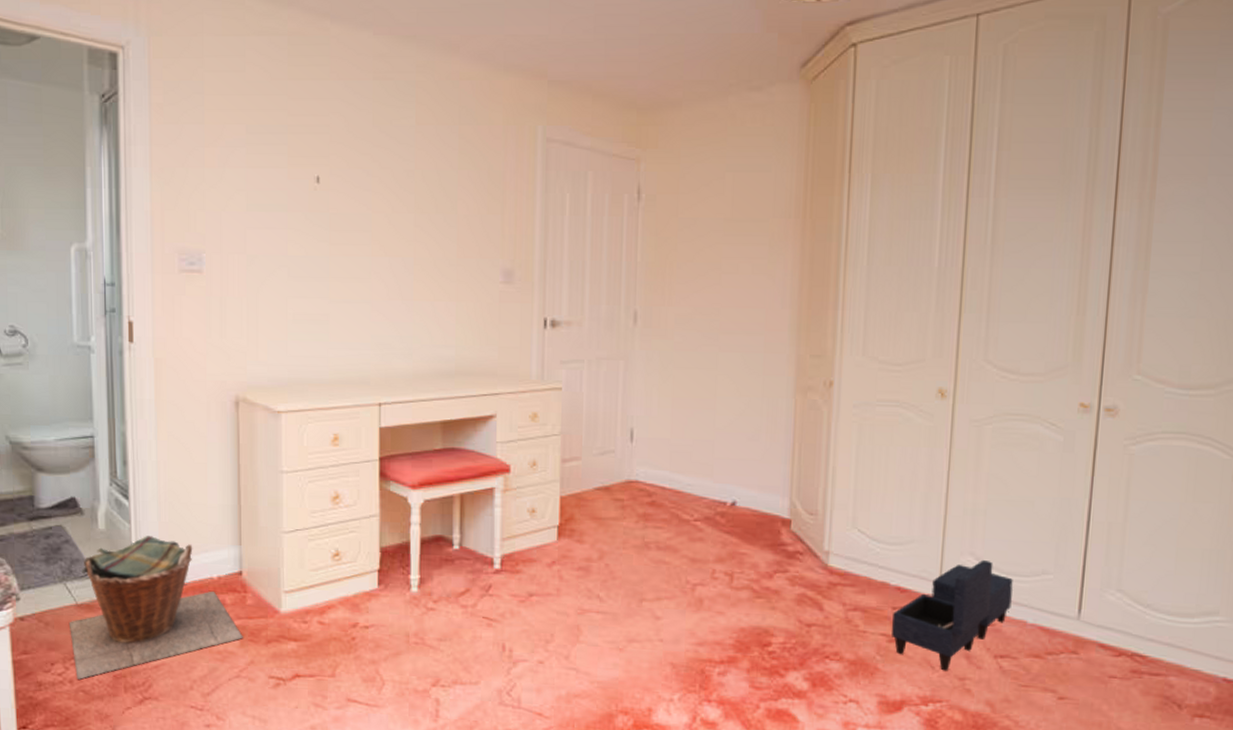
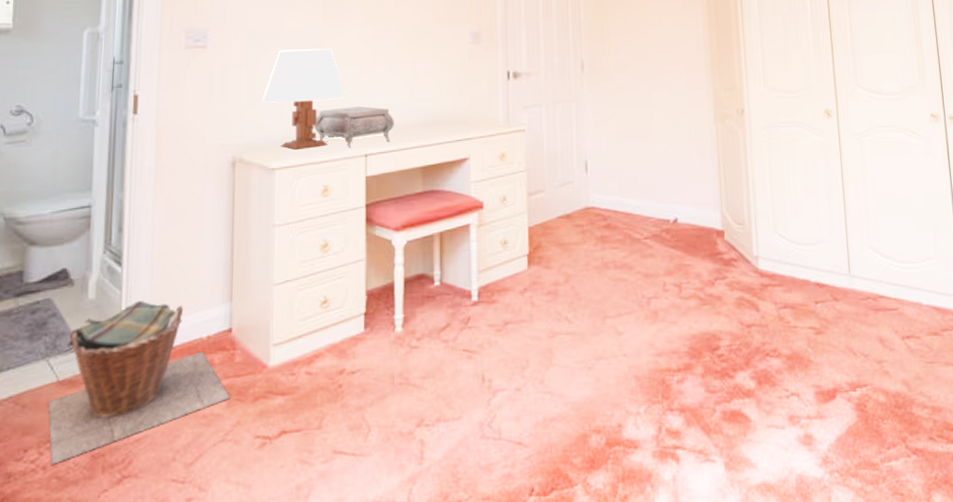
table lamp: none [266,281,358,393] -> present [263,50,346,150]
jewelry box: none [322,349,411,394] -> present [314,106,394,147]
storage ottoman: present [892,559,1013,671] -> none [816,251,908,356]

